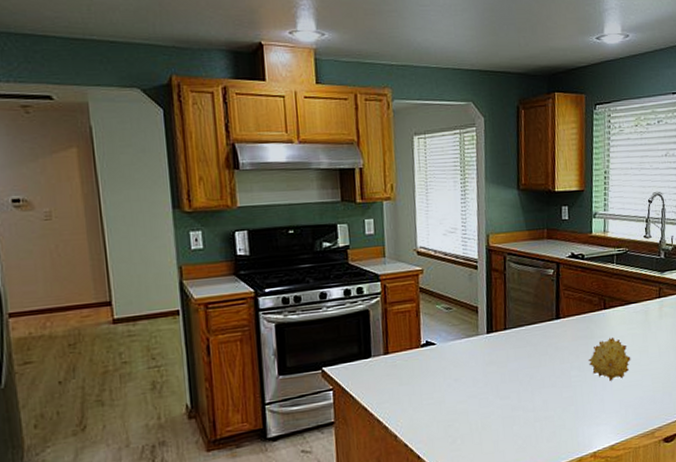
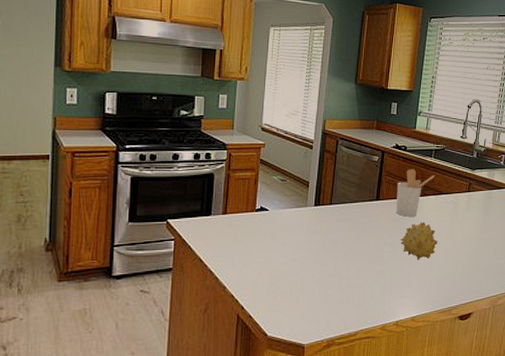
utensil holder: none [578,279,620,334] -> present [396,169,435,217]

